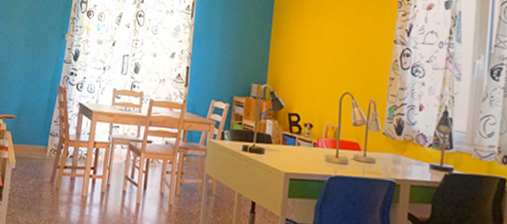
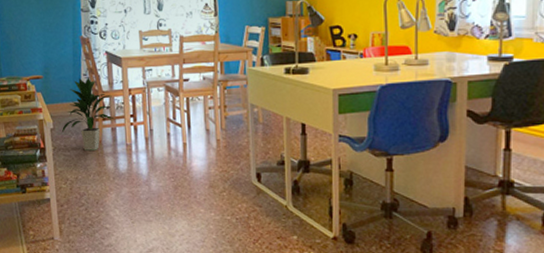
indoor plant: none [23,124,77,197] -> present [62,77,116,151]

